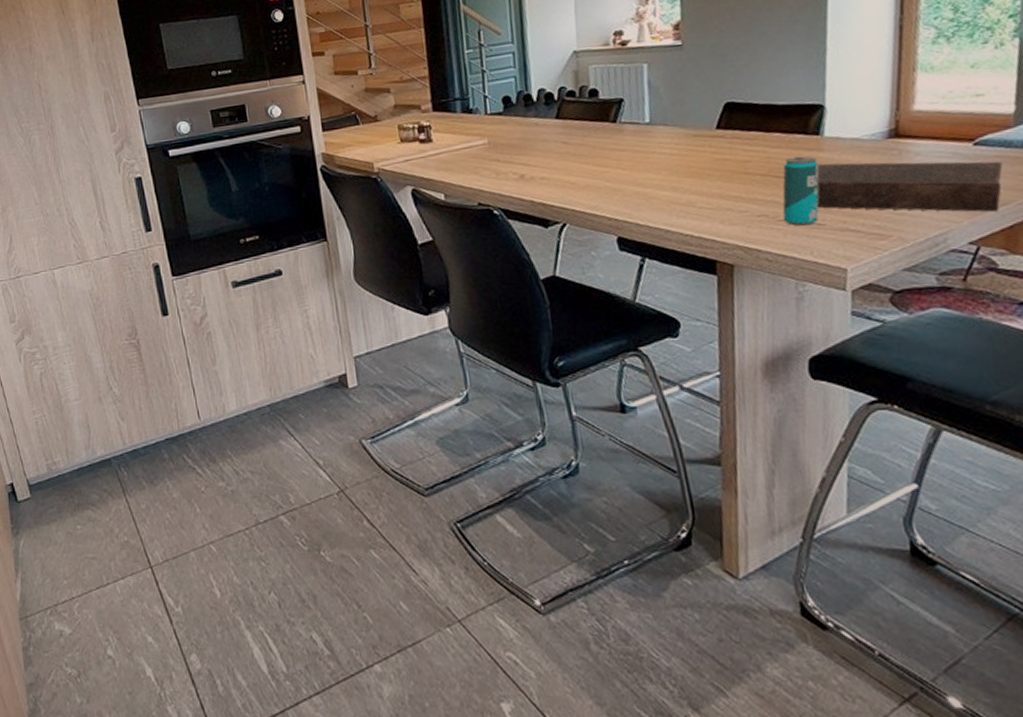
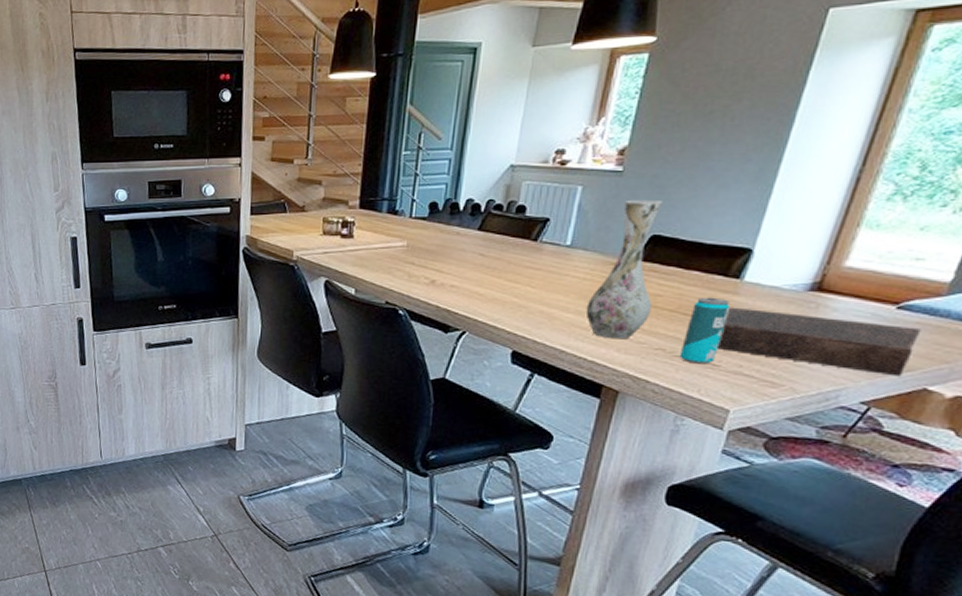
vase: none [679,68,745,212] -> present [585,199,663,339]

